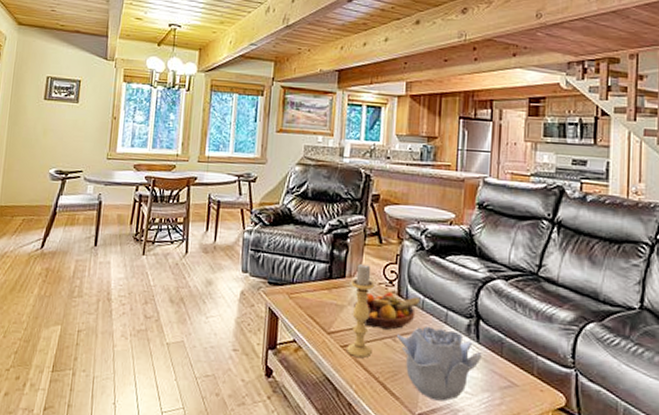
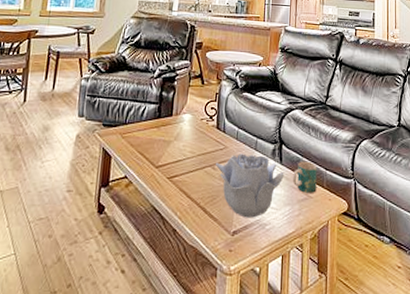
candle holder: present [346,263,375,358] -> none [172,102,198,186]
fruit bowl: present [354,291,421,330] -> none [179,126,236,159]
mug: none [492,341,525,381] -> present [292,161,317,193]

